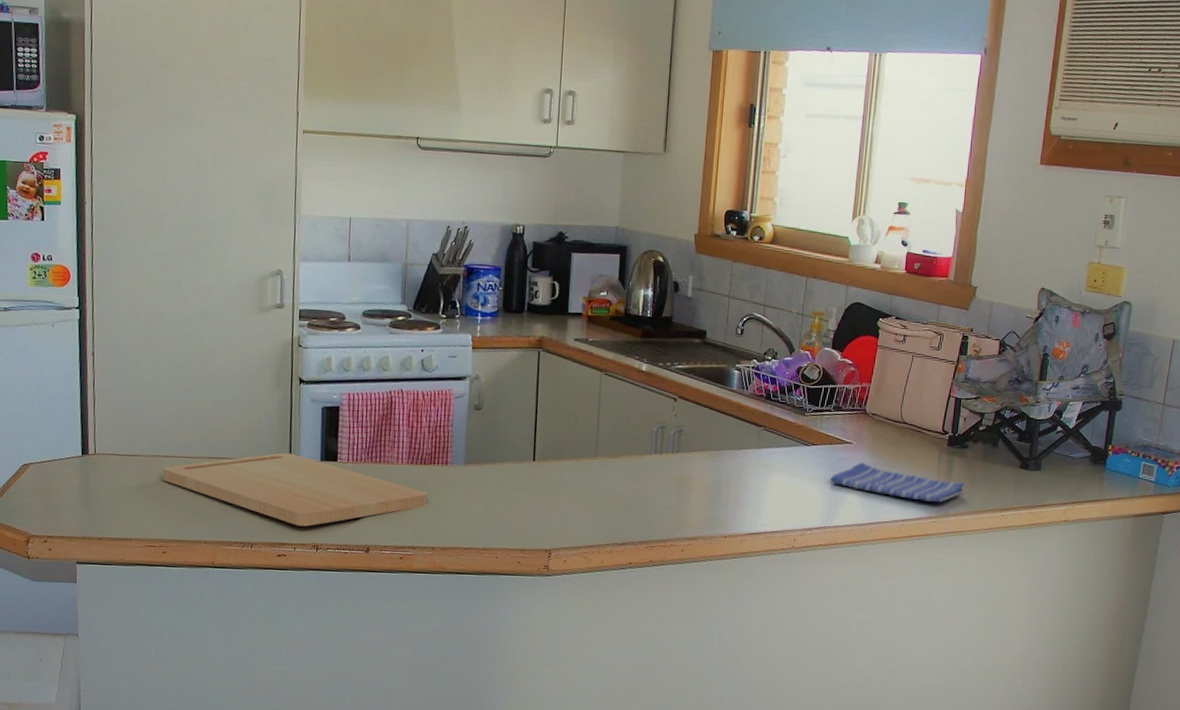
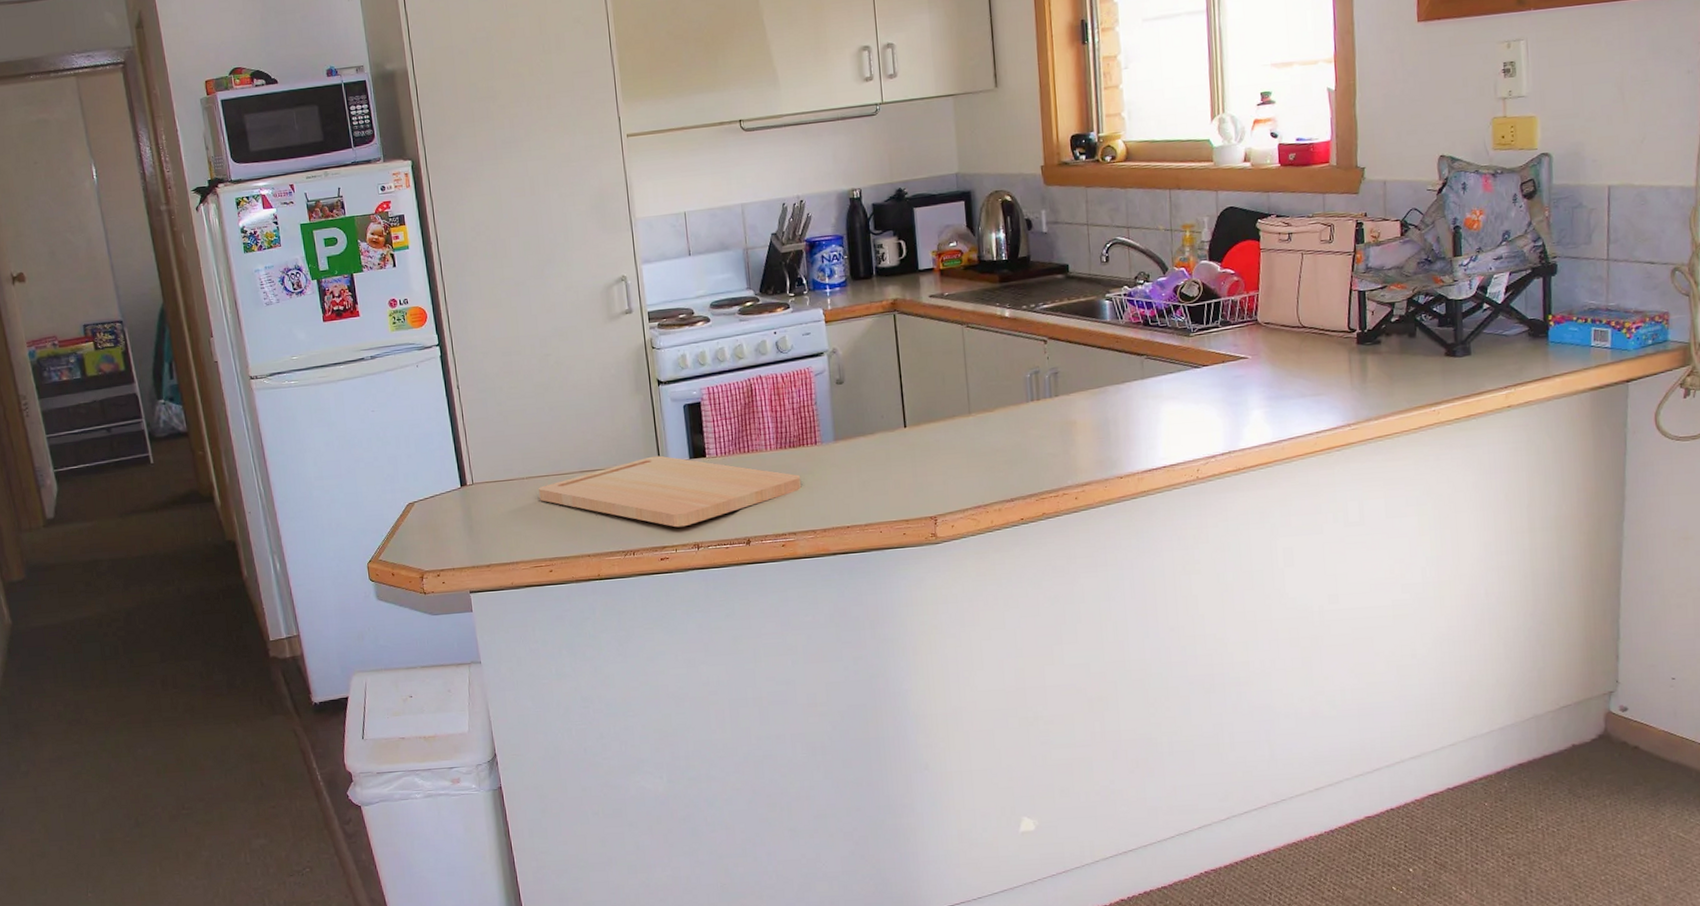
dish towel: present [830,462,964,503] -> none [1228,376,1383,409]

